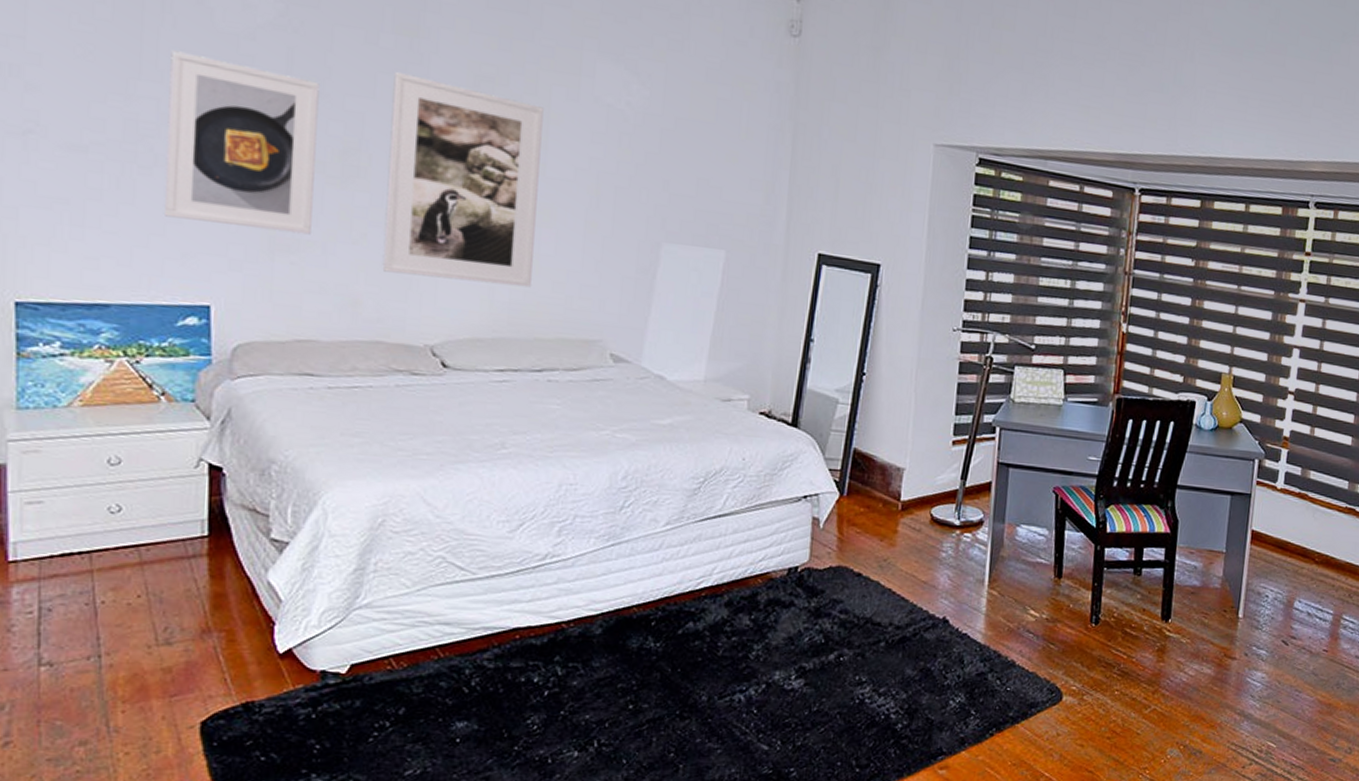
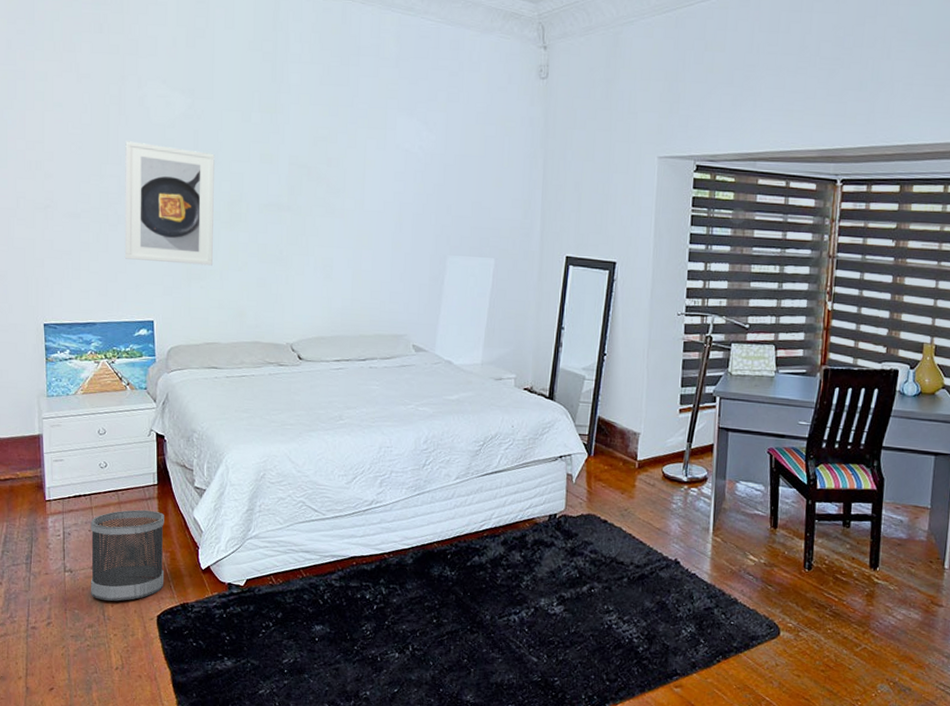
wastebasket: none [84,572,218,705] -> present [90,509,164,601]
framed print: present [382,71,544,288] -> none [258,140,361,296]

